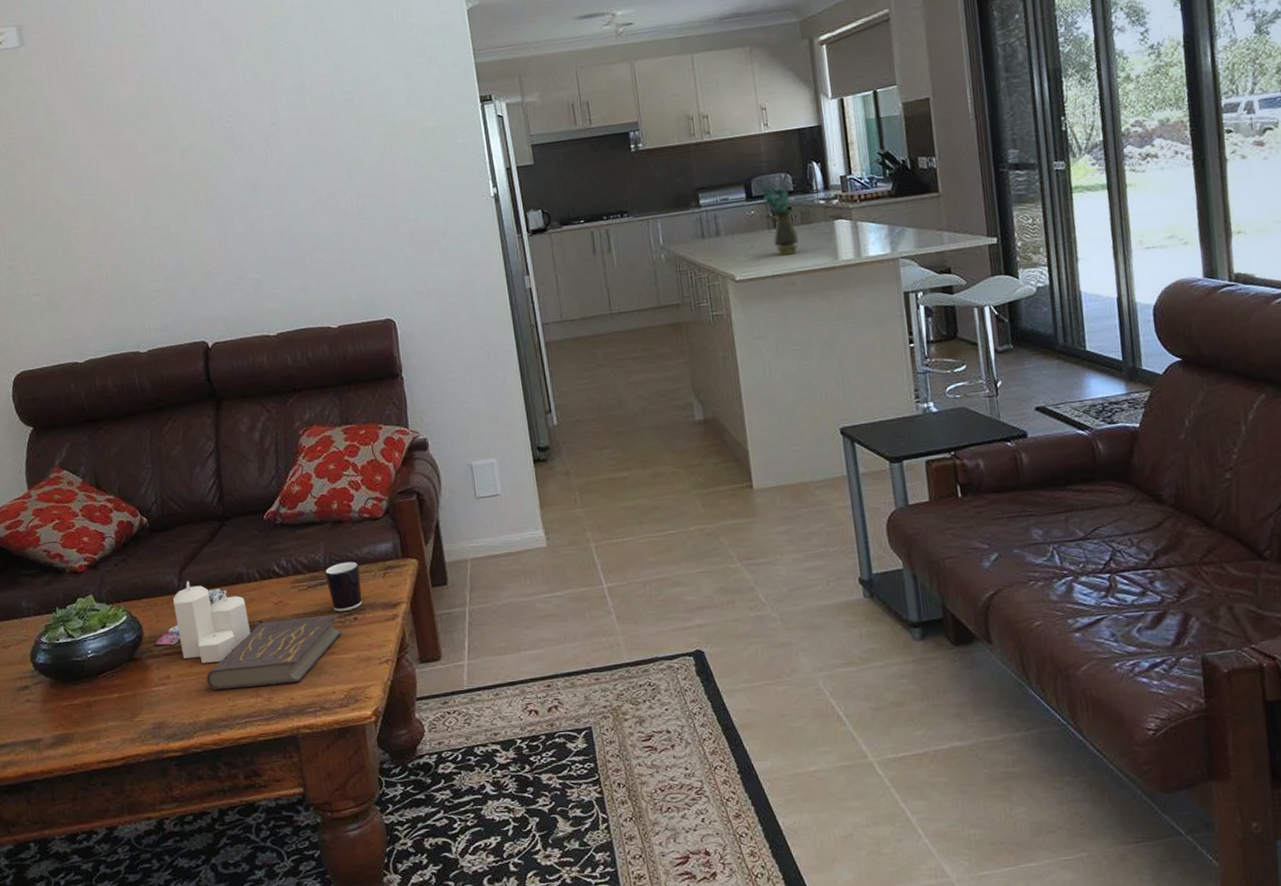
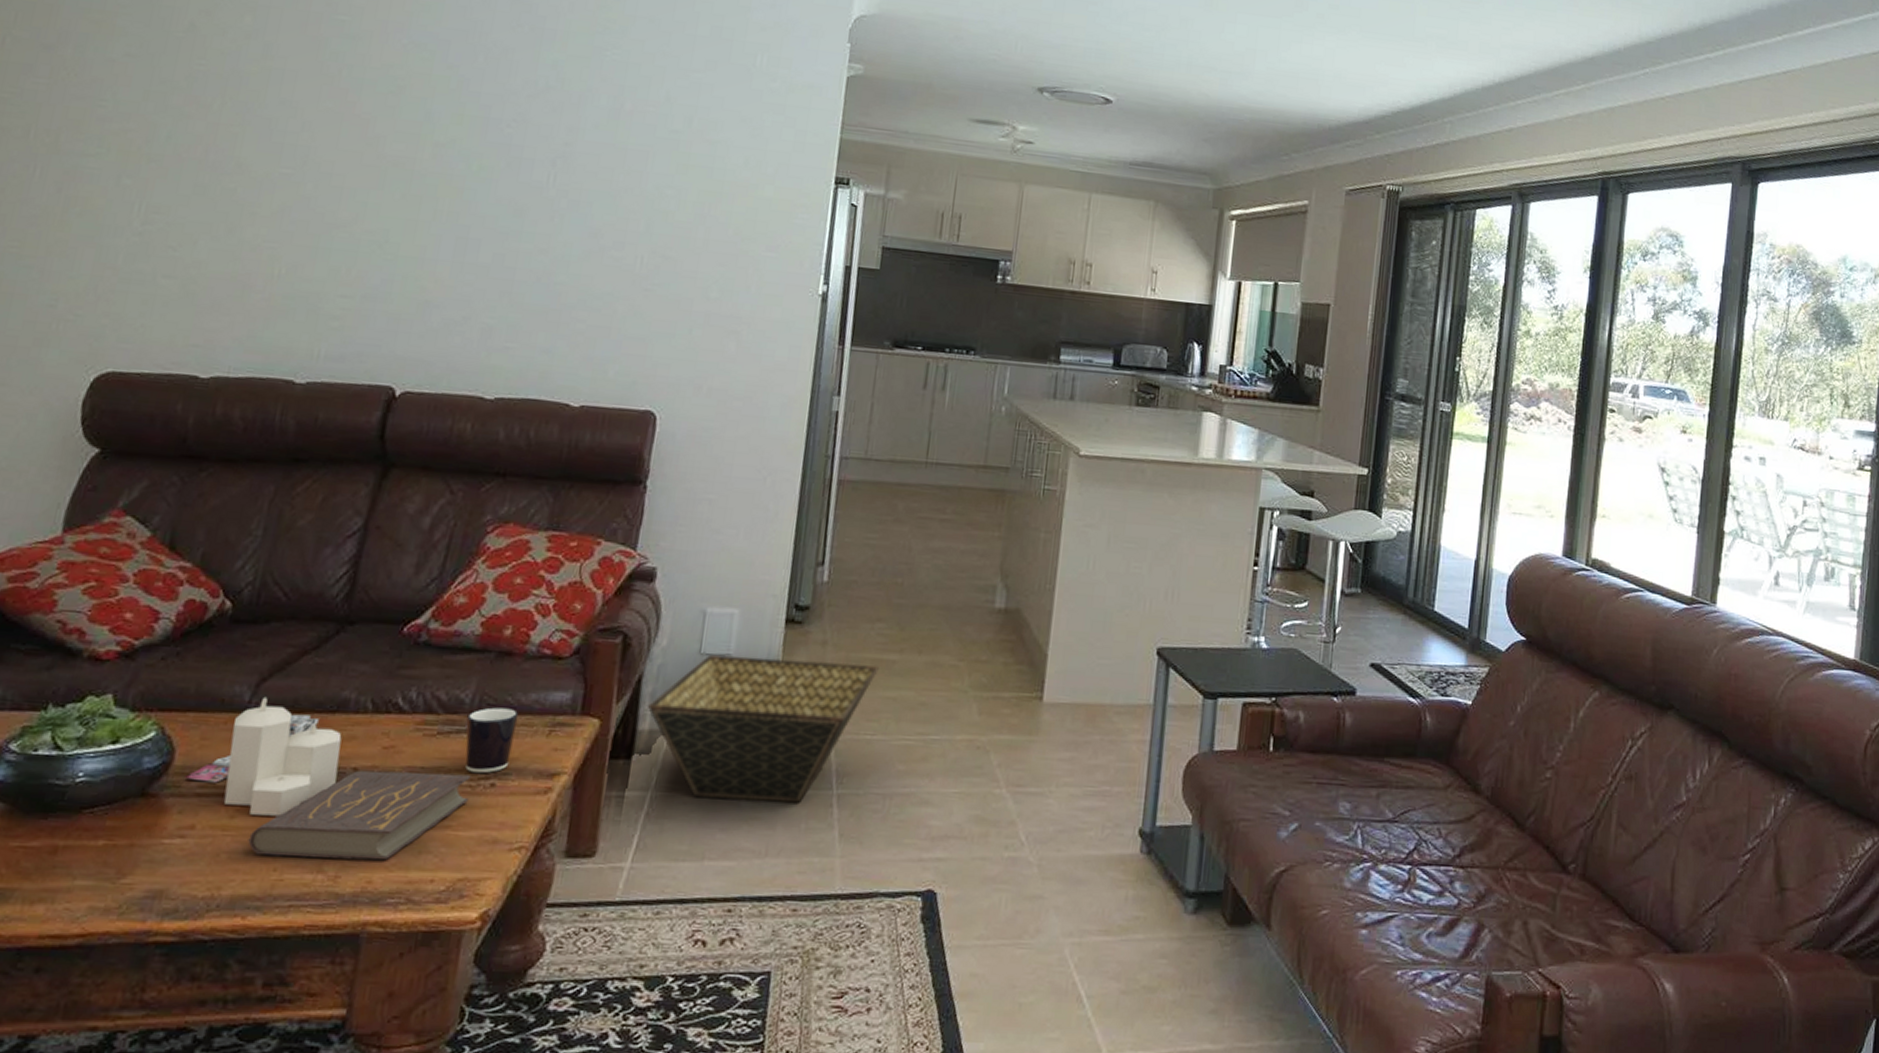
basket: none [449,483,615,606] -> present [648,654,879,804]
kettle: present [526,208,552,235] -> none [853,320,885,352]
vase: present [763,184,799,256] -> none [1132,354,1161,439]

